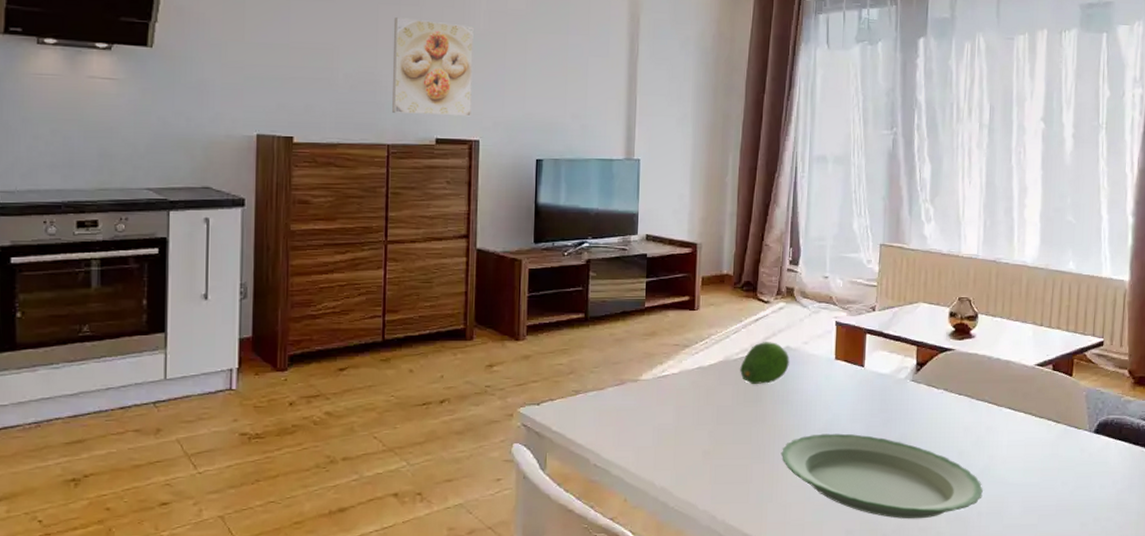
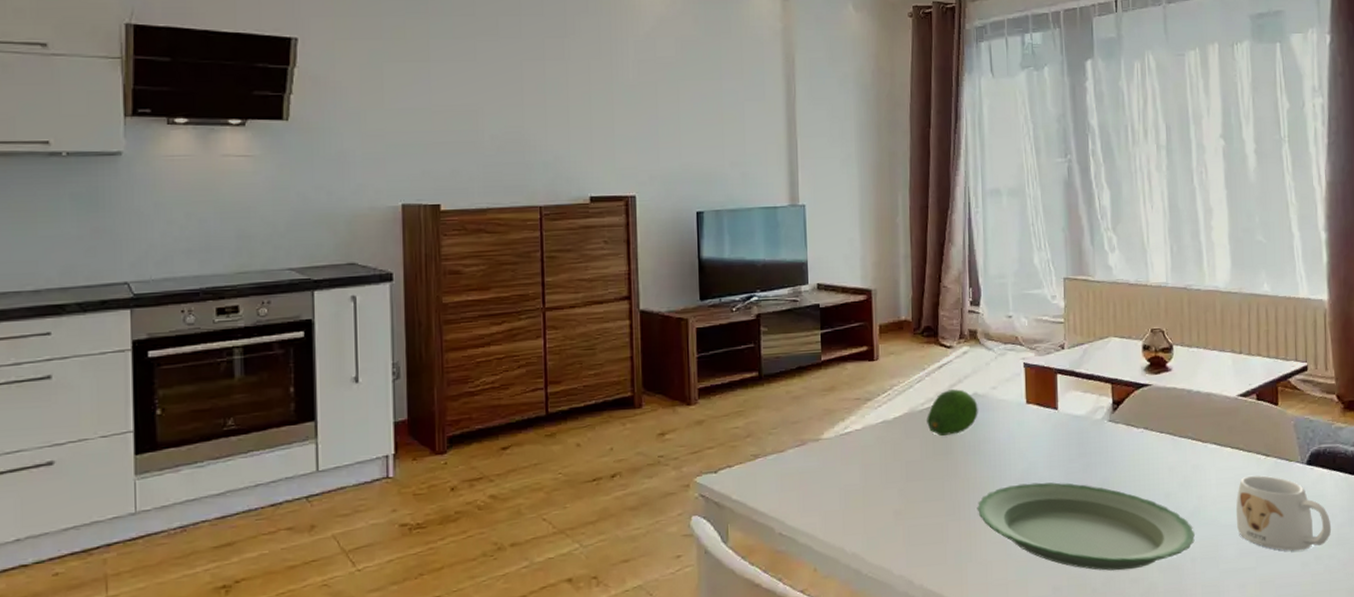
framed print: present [392,17,474,117] -> none [538,73,625,173]
mug: none [1023,439,1112,512] -> present [1235,475,1332,551]

